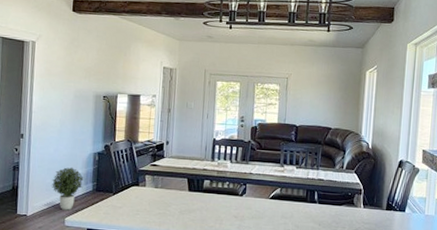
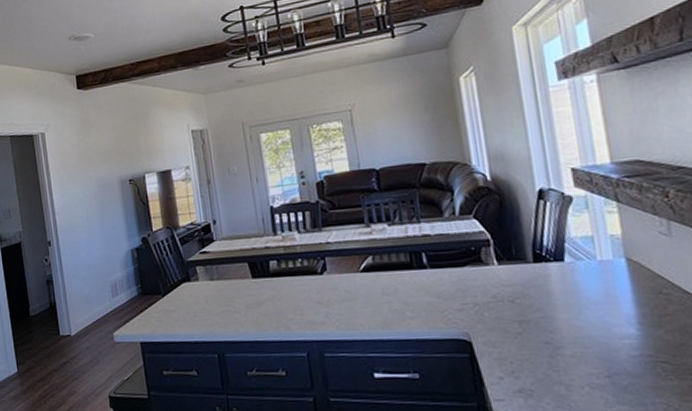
potted plant: present [51,166,84,211] -> none [90,270,127,324]

